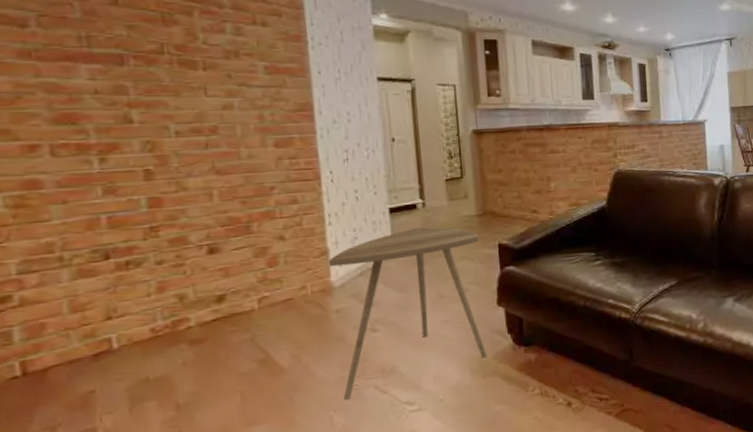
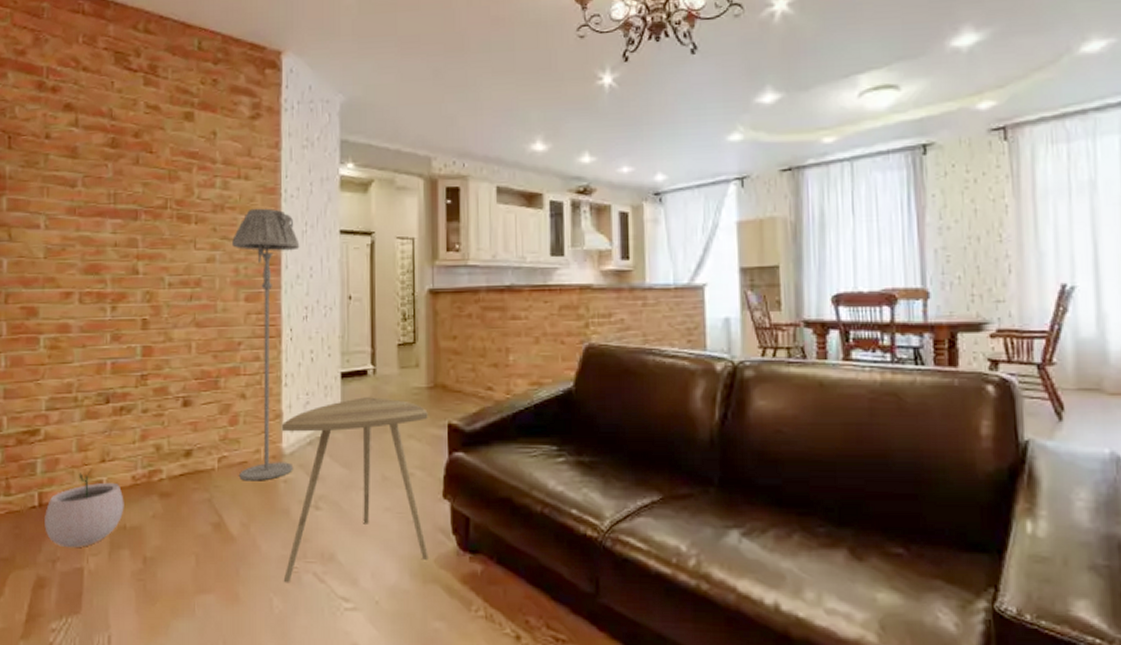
plant pot: none [33,328,144,412] -> present [45,469,124,548]
floor lamp: none [252,55,344,317] -> present [232,208,300,481]

